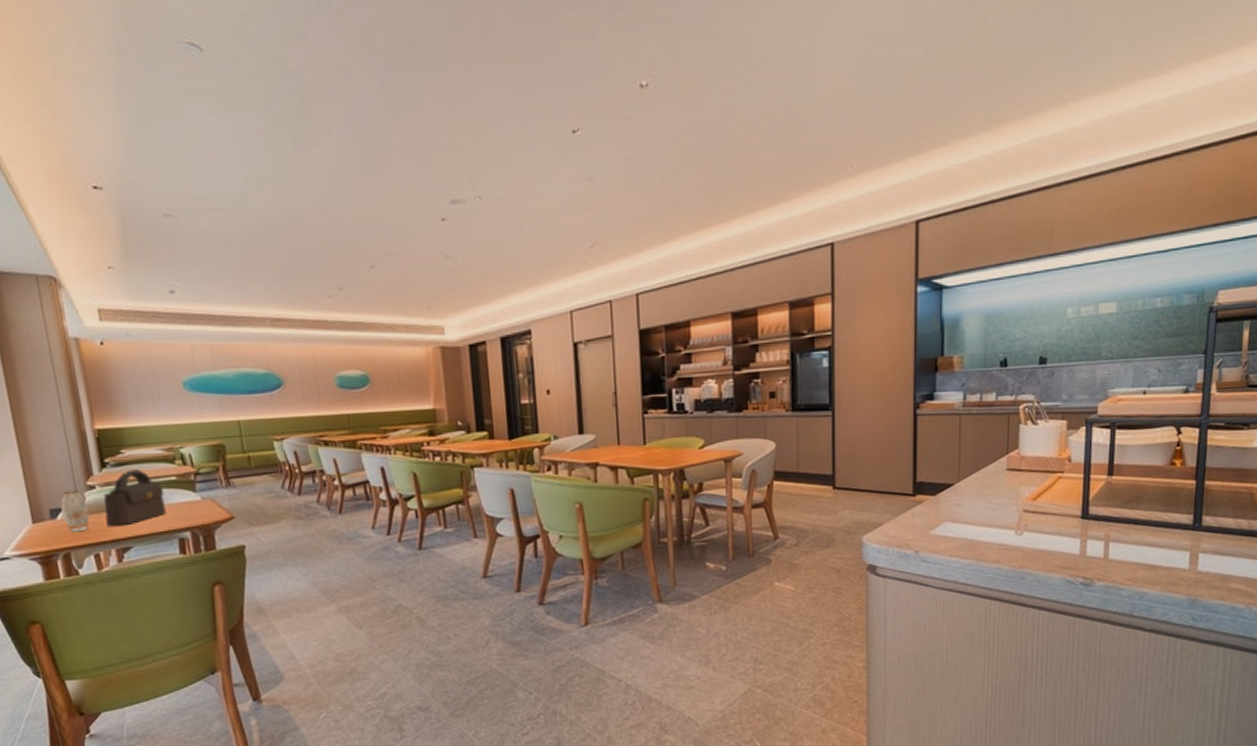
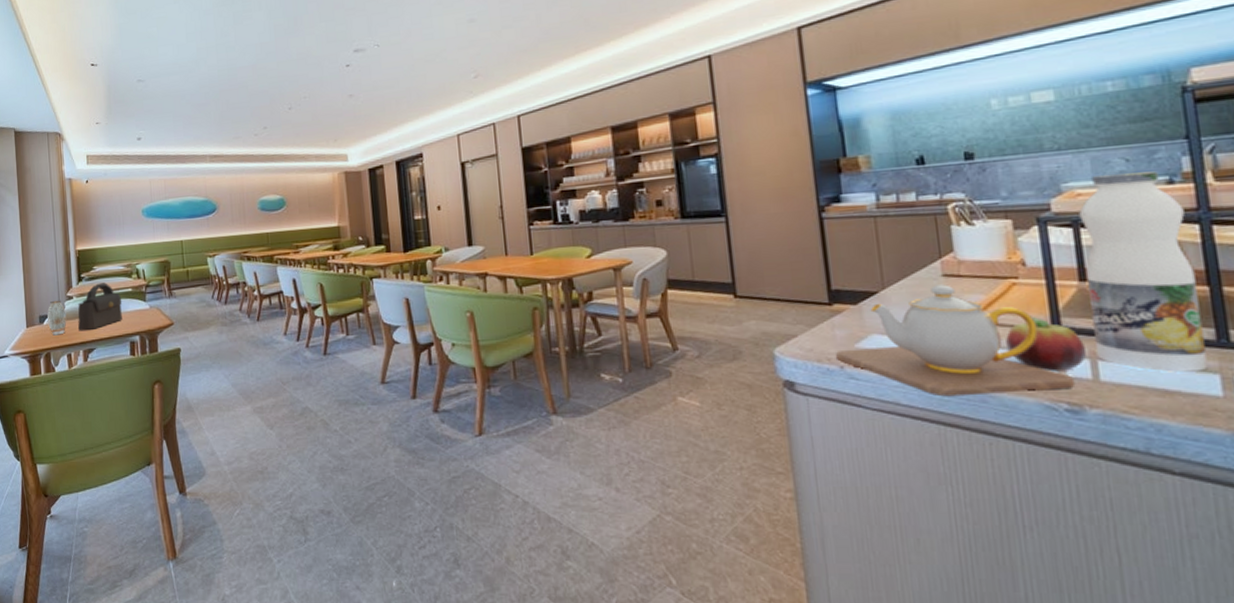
teapot: none [914,478,1091,576] -> present [836,284,1076,397]
fruit: none [1046,506,1104,552] -> present [1006,317,1087,372]
fruit juice: none [1110,381,1191,551] -> present [1079,171,1208,373]

